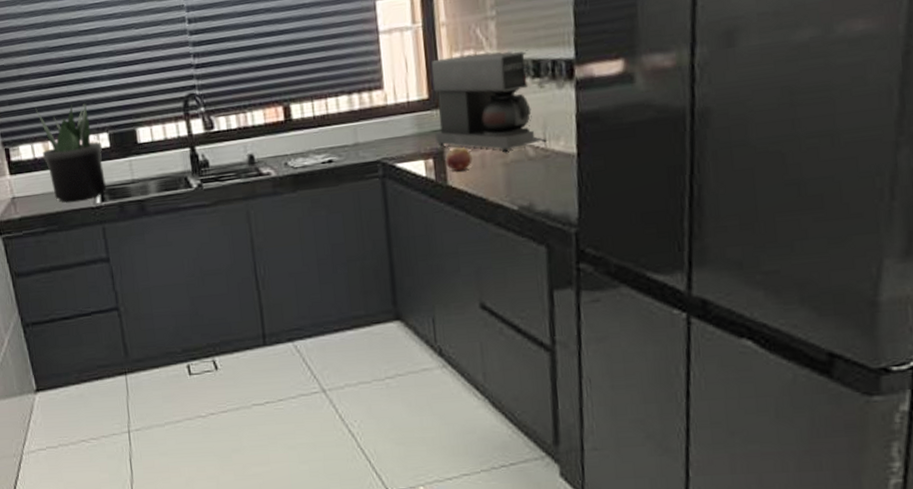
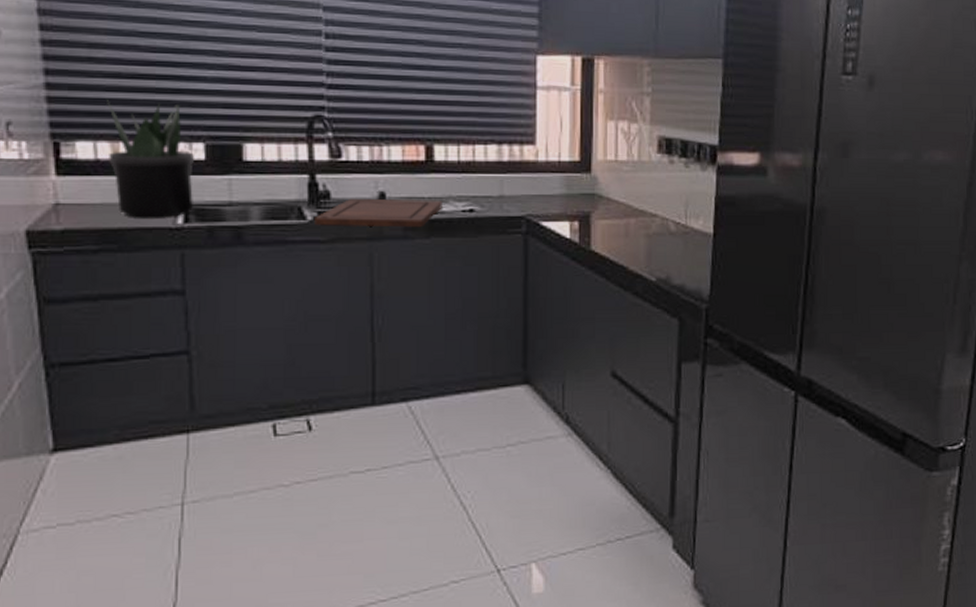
cutting board: none [199,155,304,192] -> present [315,198,442,228]
coffee maker: present [431,50,547,152] -> none [583,124,688,224]
fruit: present [445,148,472,171] -> none [591,214,617,236]

